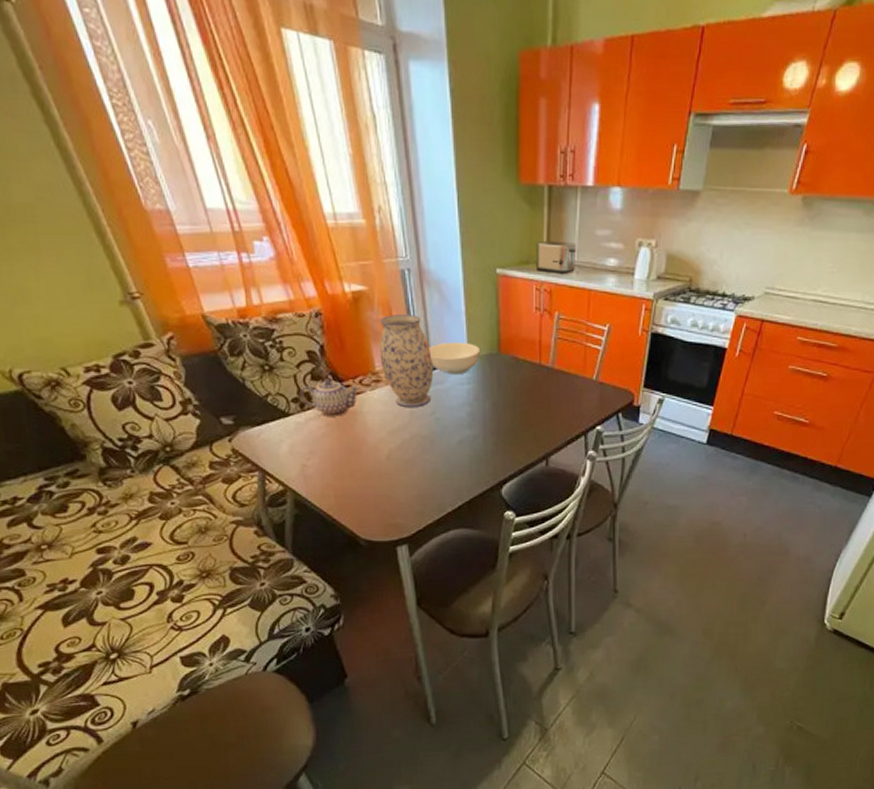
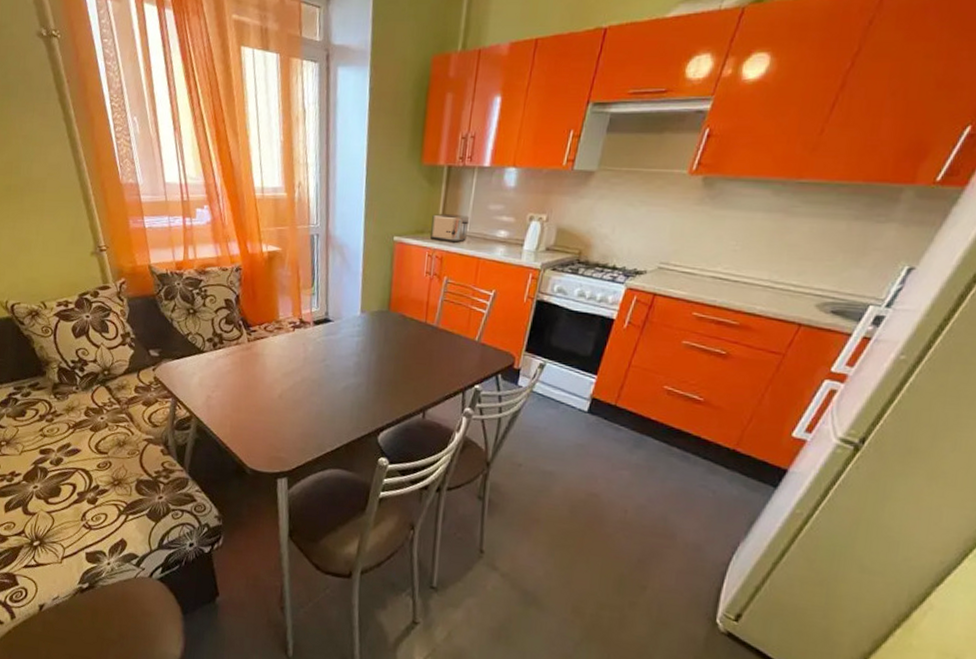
teapot: present [300,379,360,416] -> none [214,324,264,357]
vase: present [379,314,434,408] -> none [284,272,330,355]
bowl: present [429,342,481,375] -> none [327,298,373,328]

